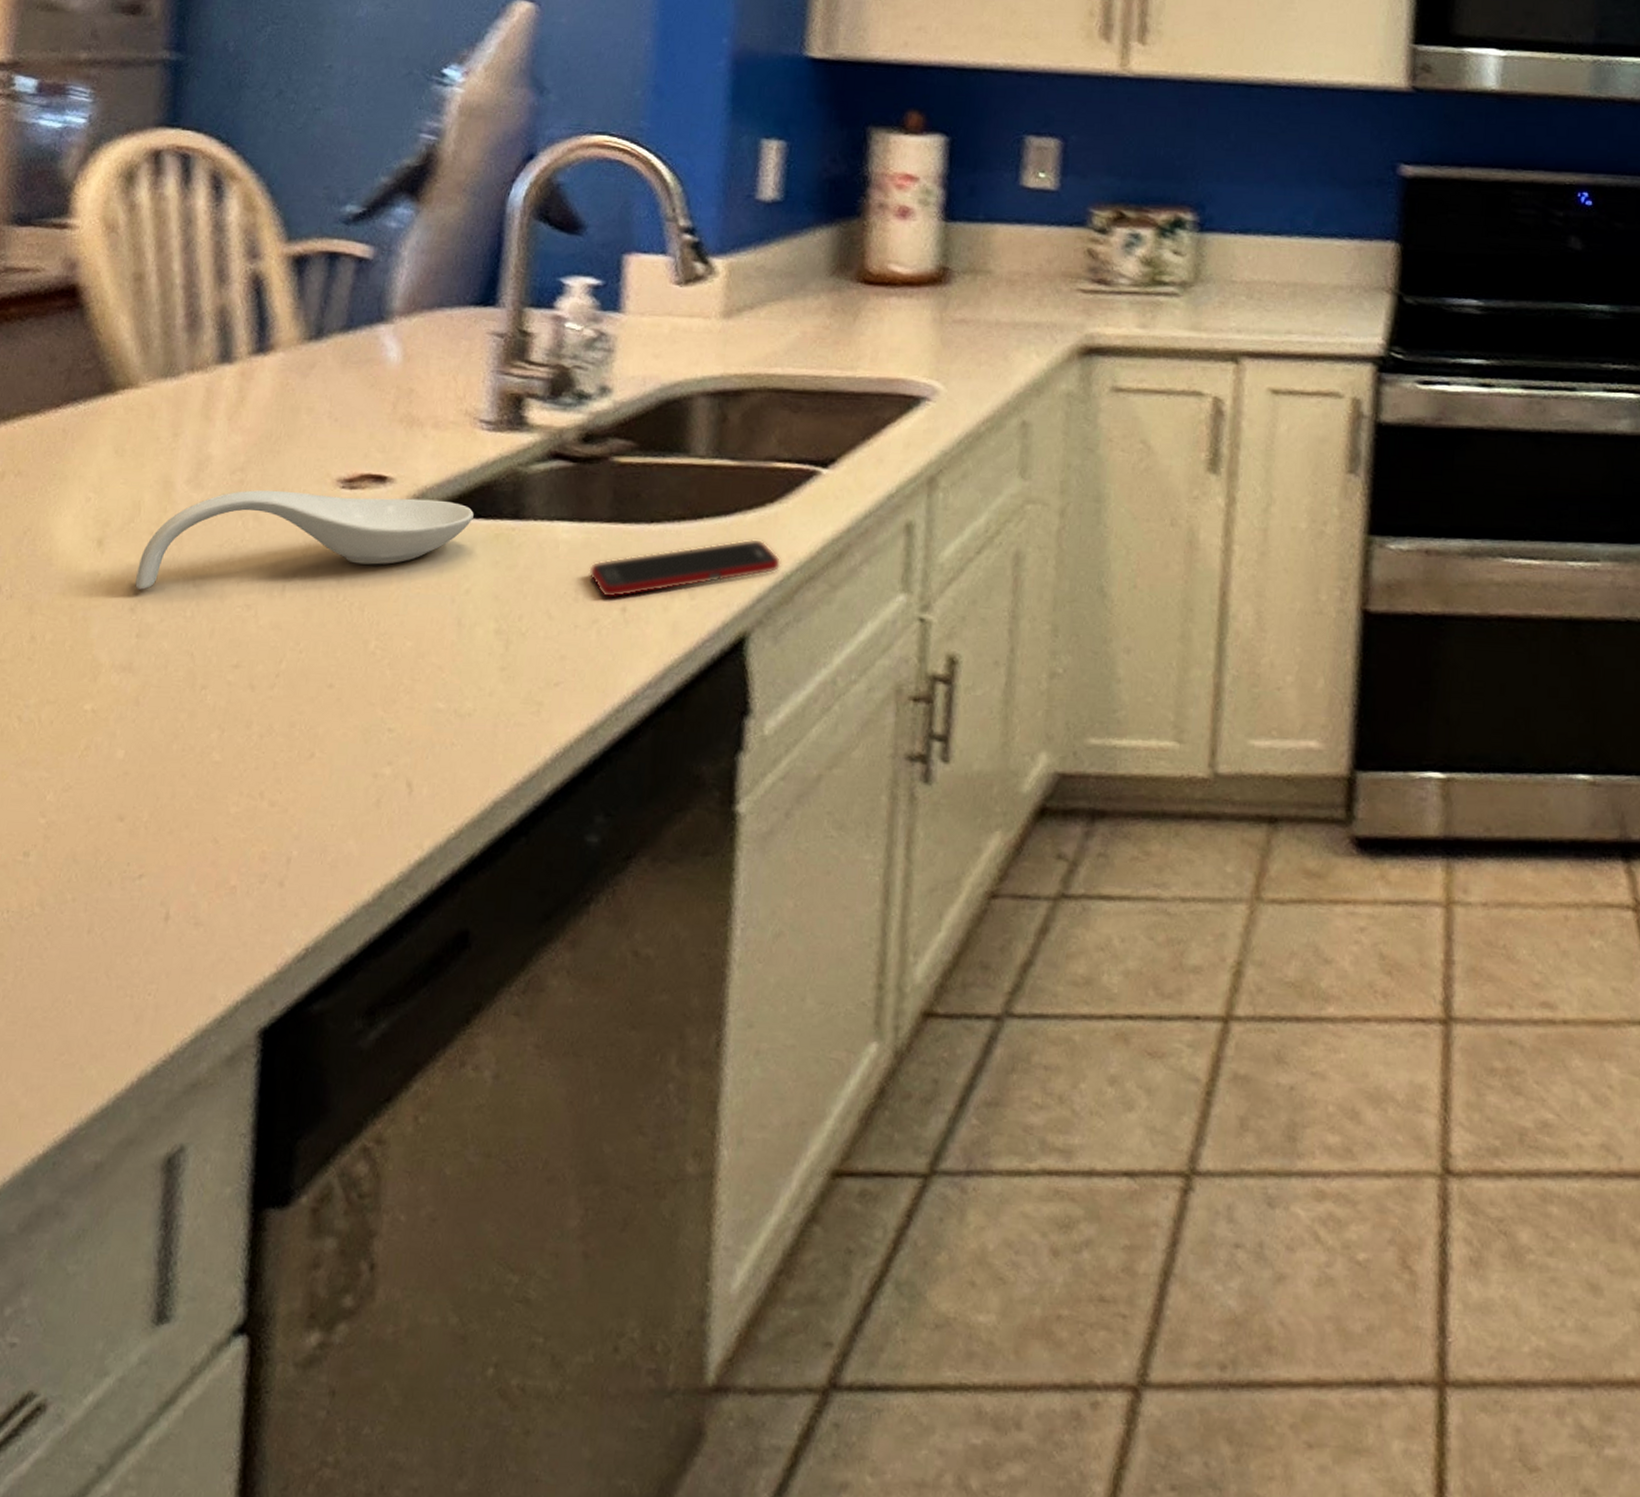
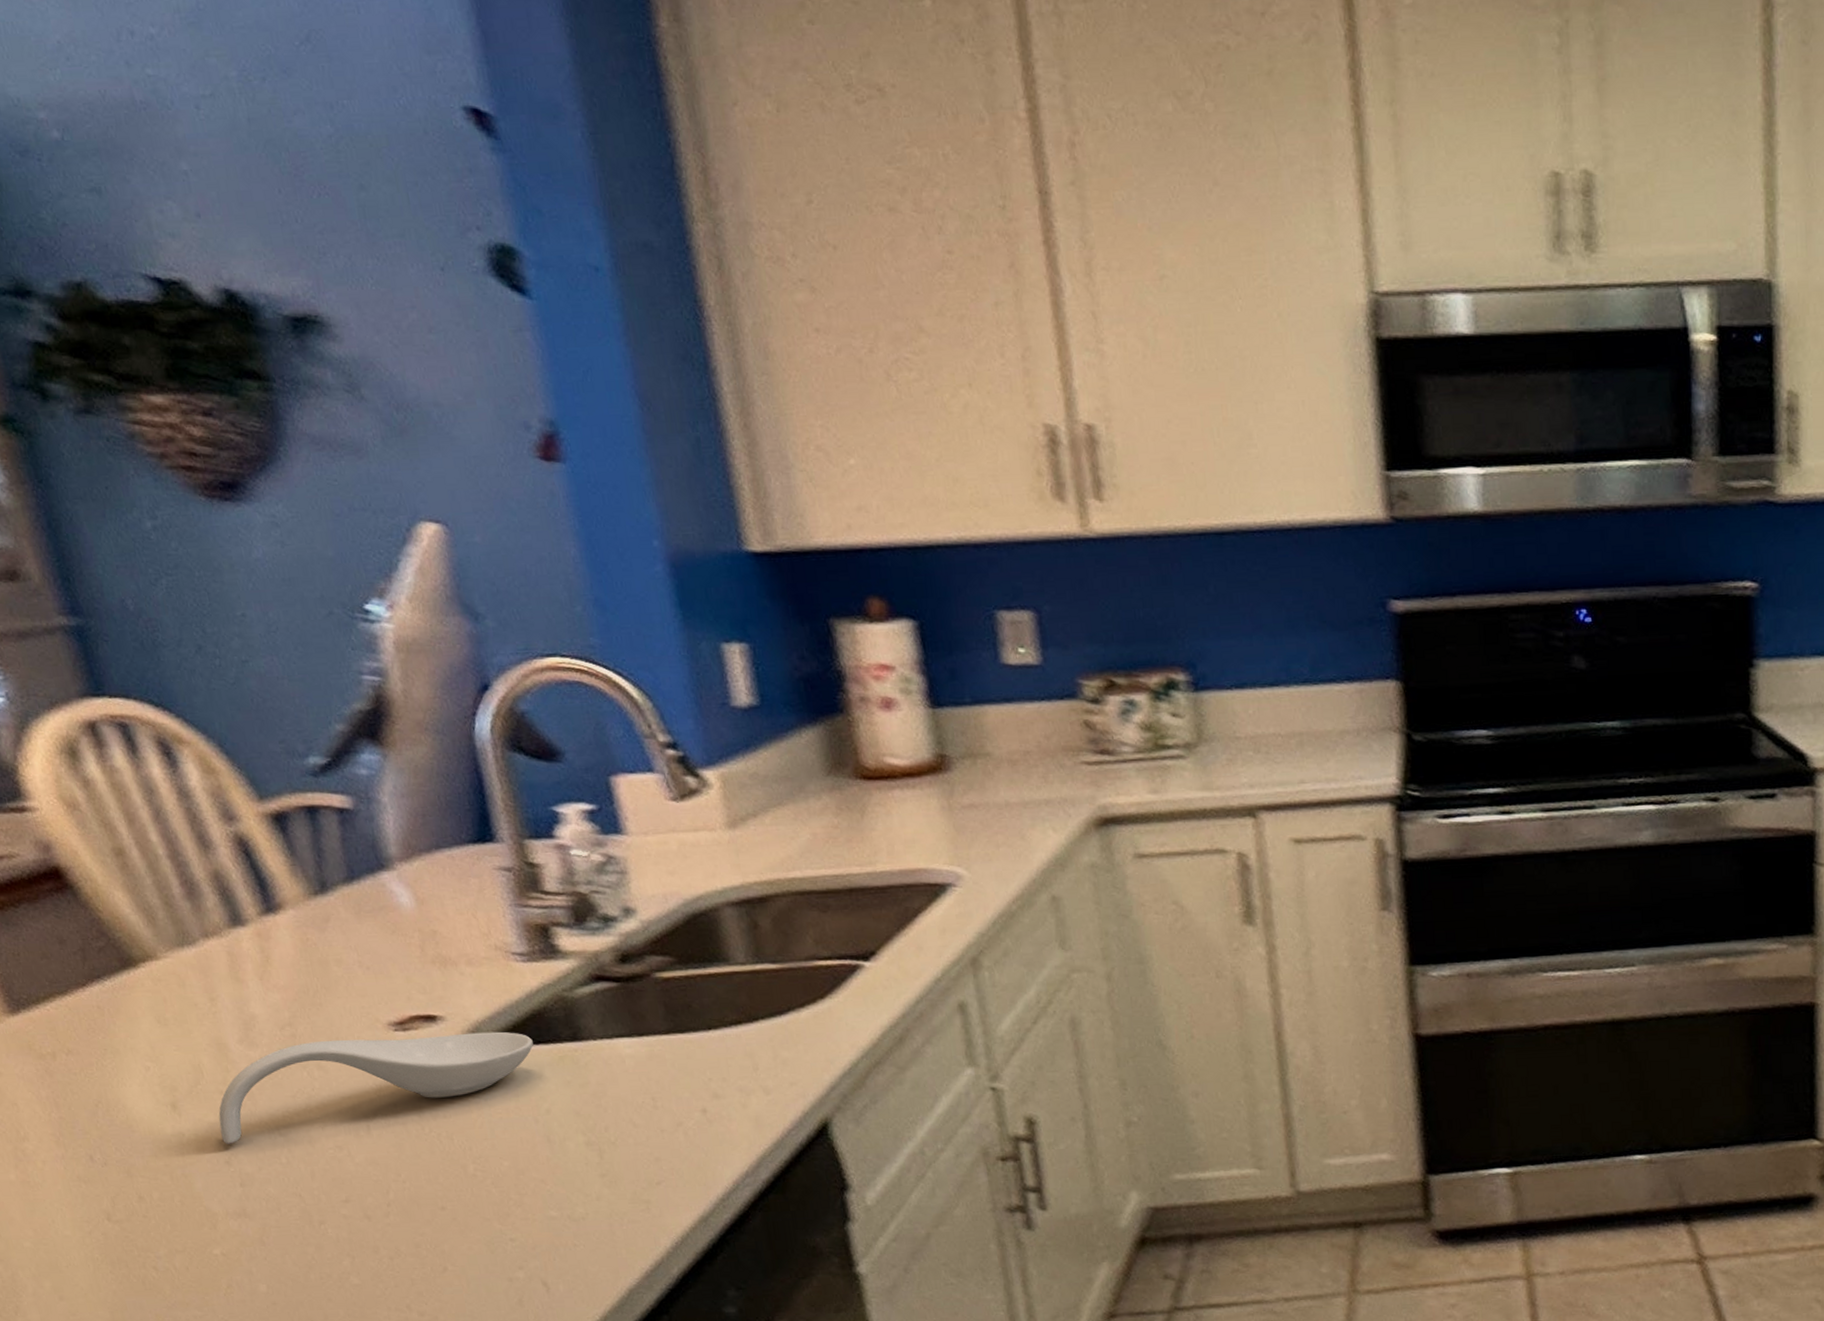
cell phone: present [588,539,782,599] -> none [660,1034,846,1103]

